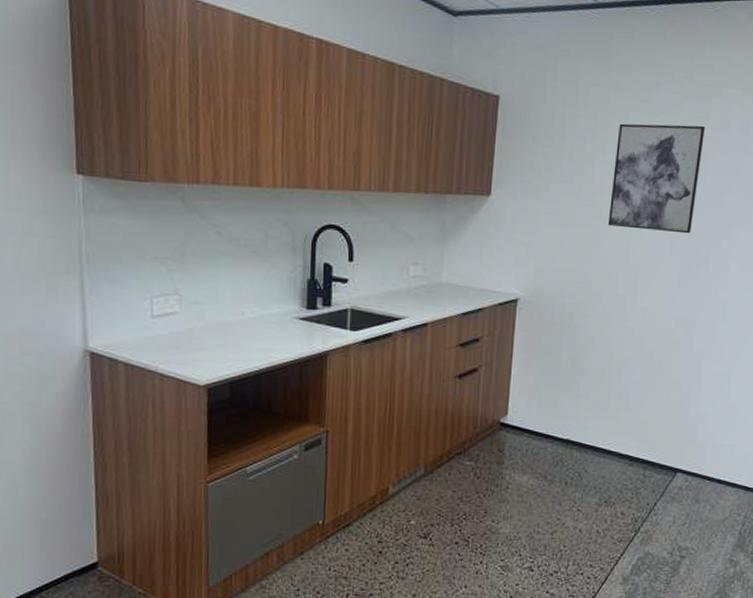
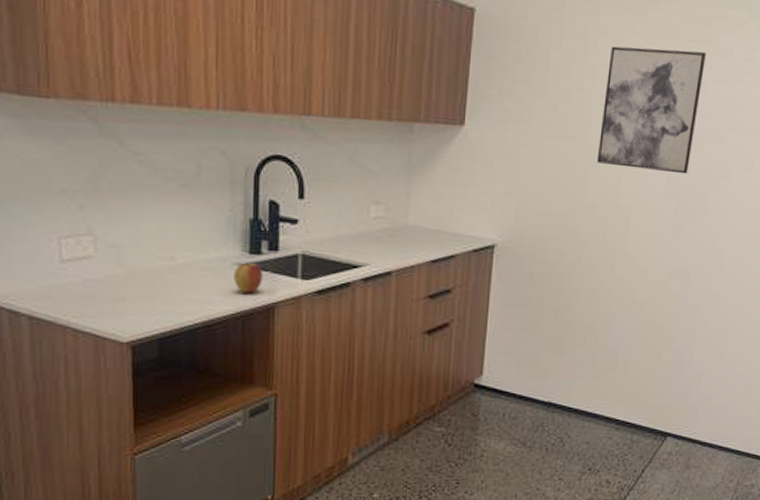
apple: none [293,316,318,343] -> present [234,262,263,293]

